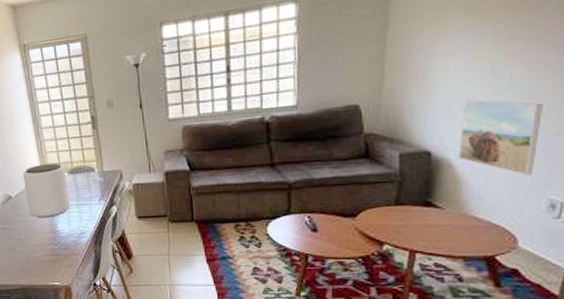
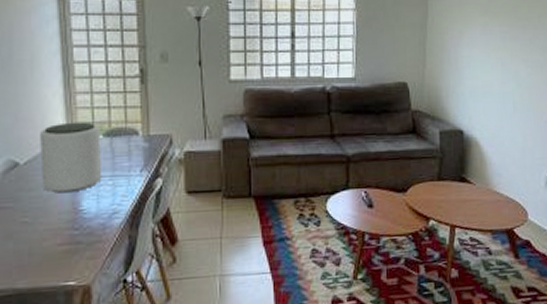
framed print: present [458,100,543,176] -> none [482,87,536,155]

